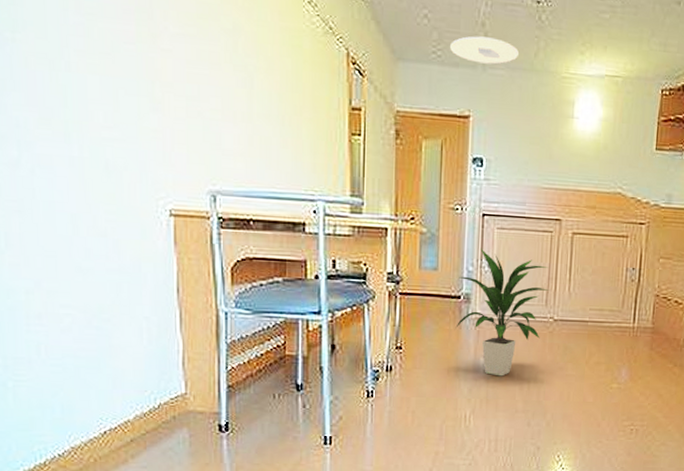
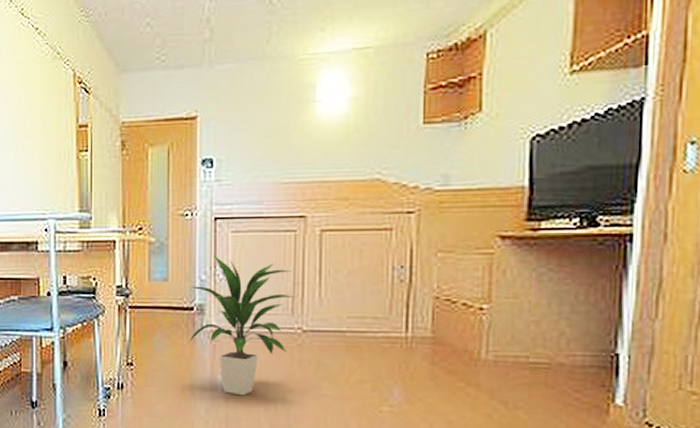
ceiling light: present [450,36,520,65] -> none [174,32,249,61]

